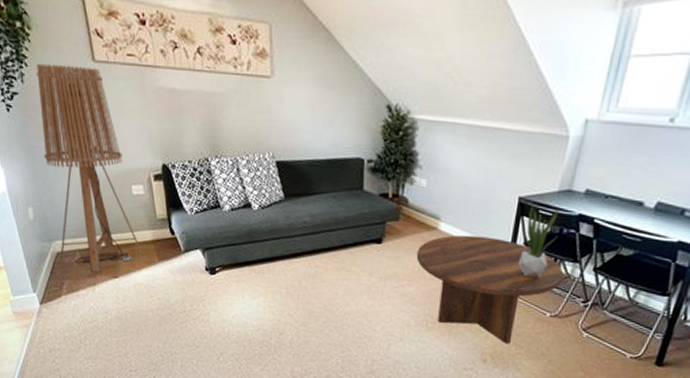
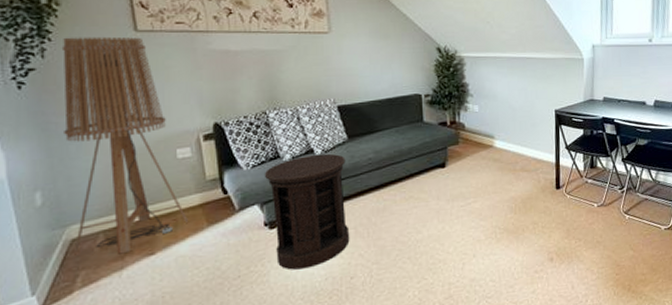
side table: none [205,209,281,317] -> present [264,153,350,270]
coffee table: present [416,235,564,345] -> none [478,146,601,240]
potted plant: present [517,206,559,277] -> none [562,116,590,175]

